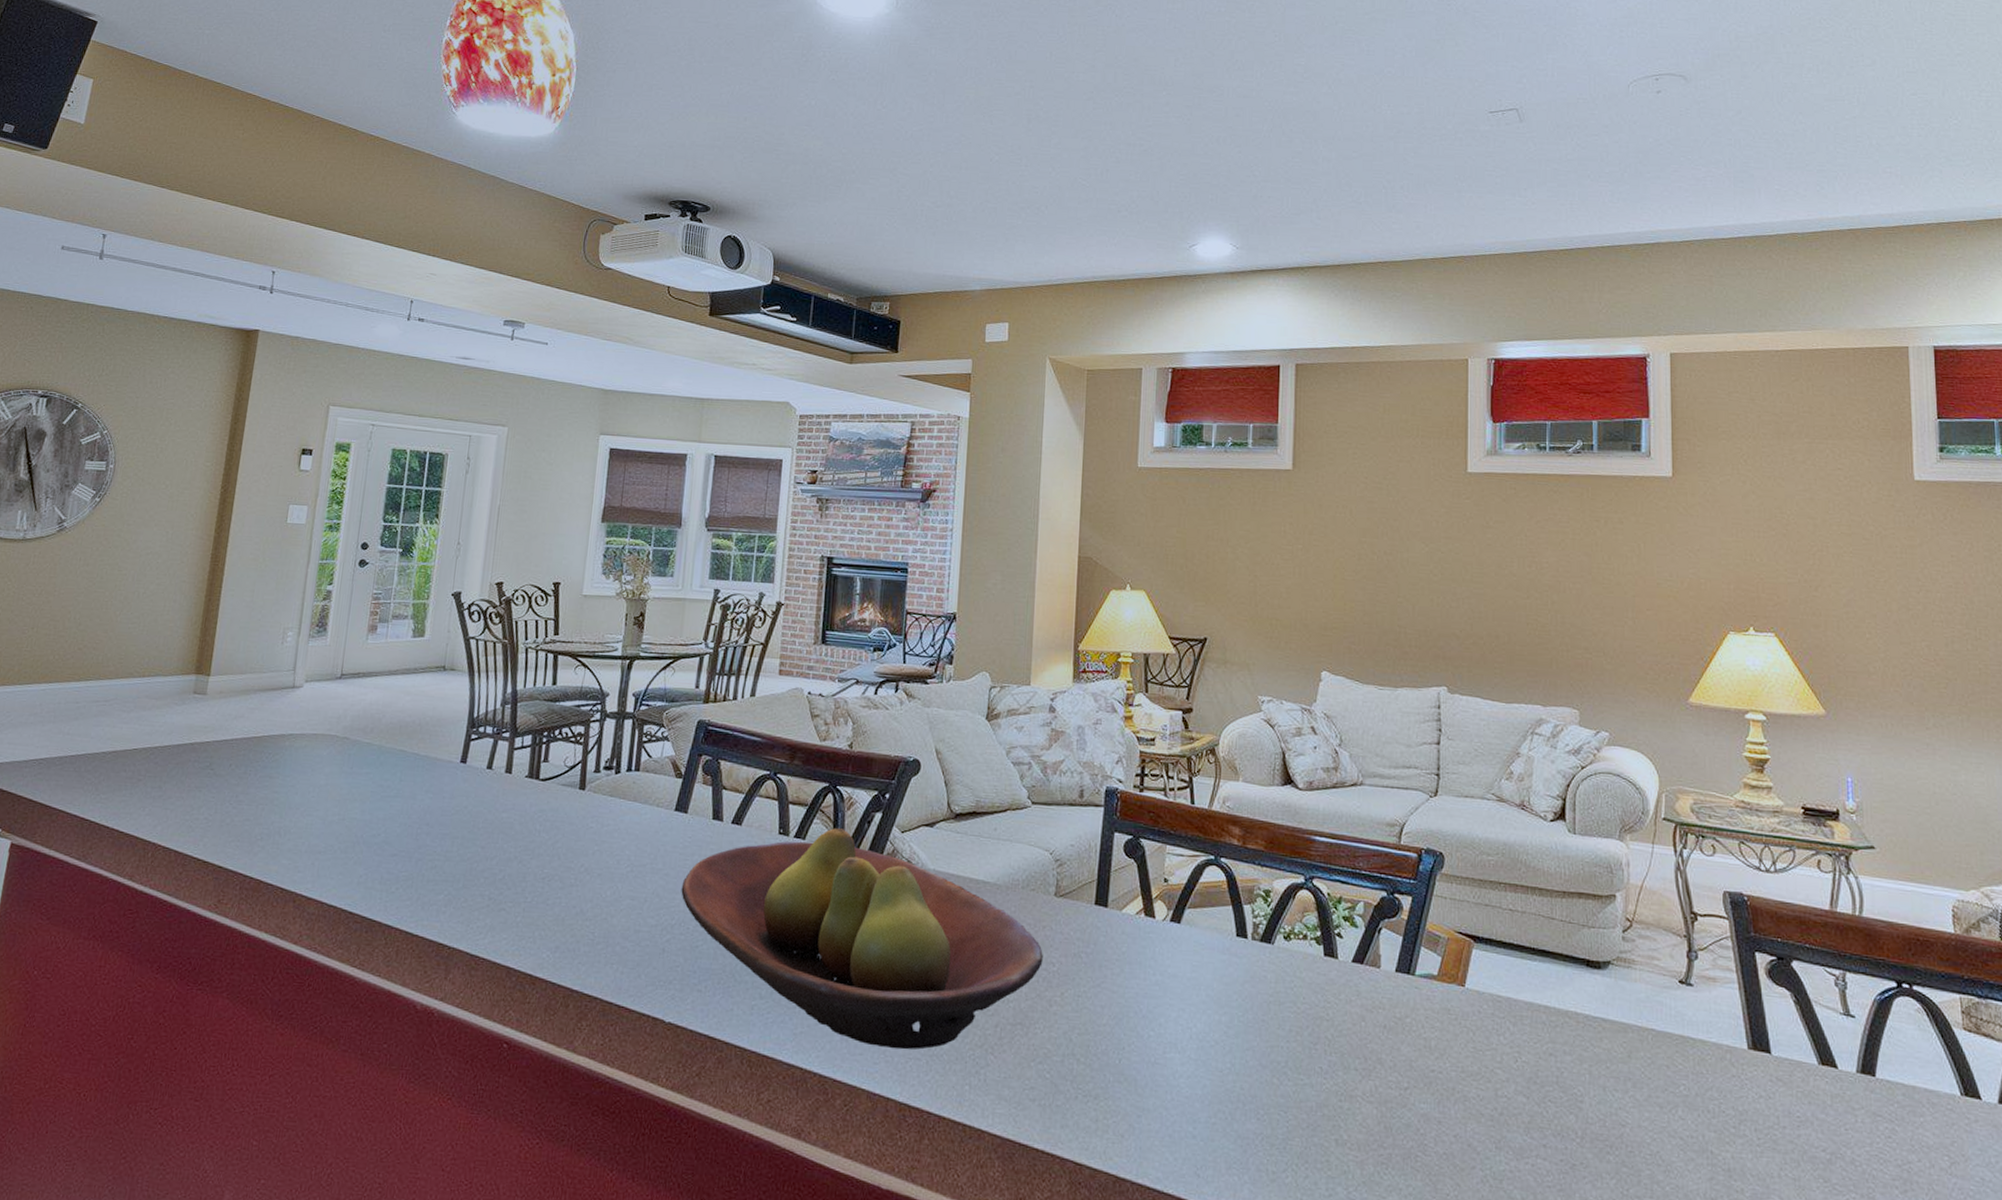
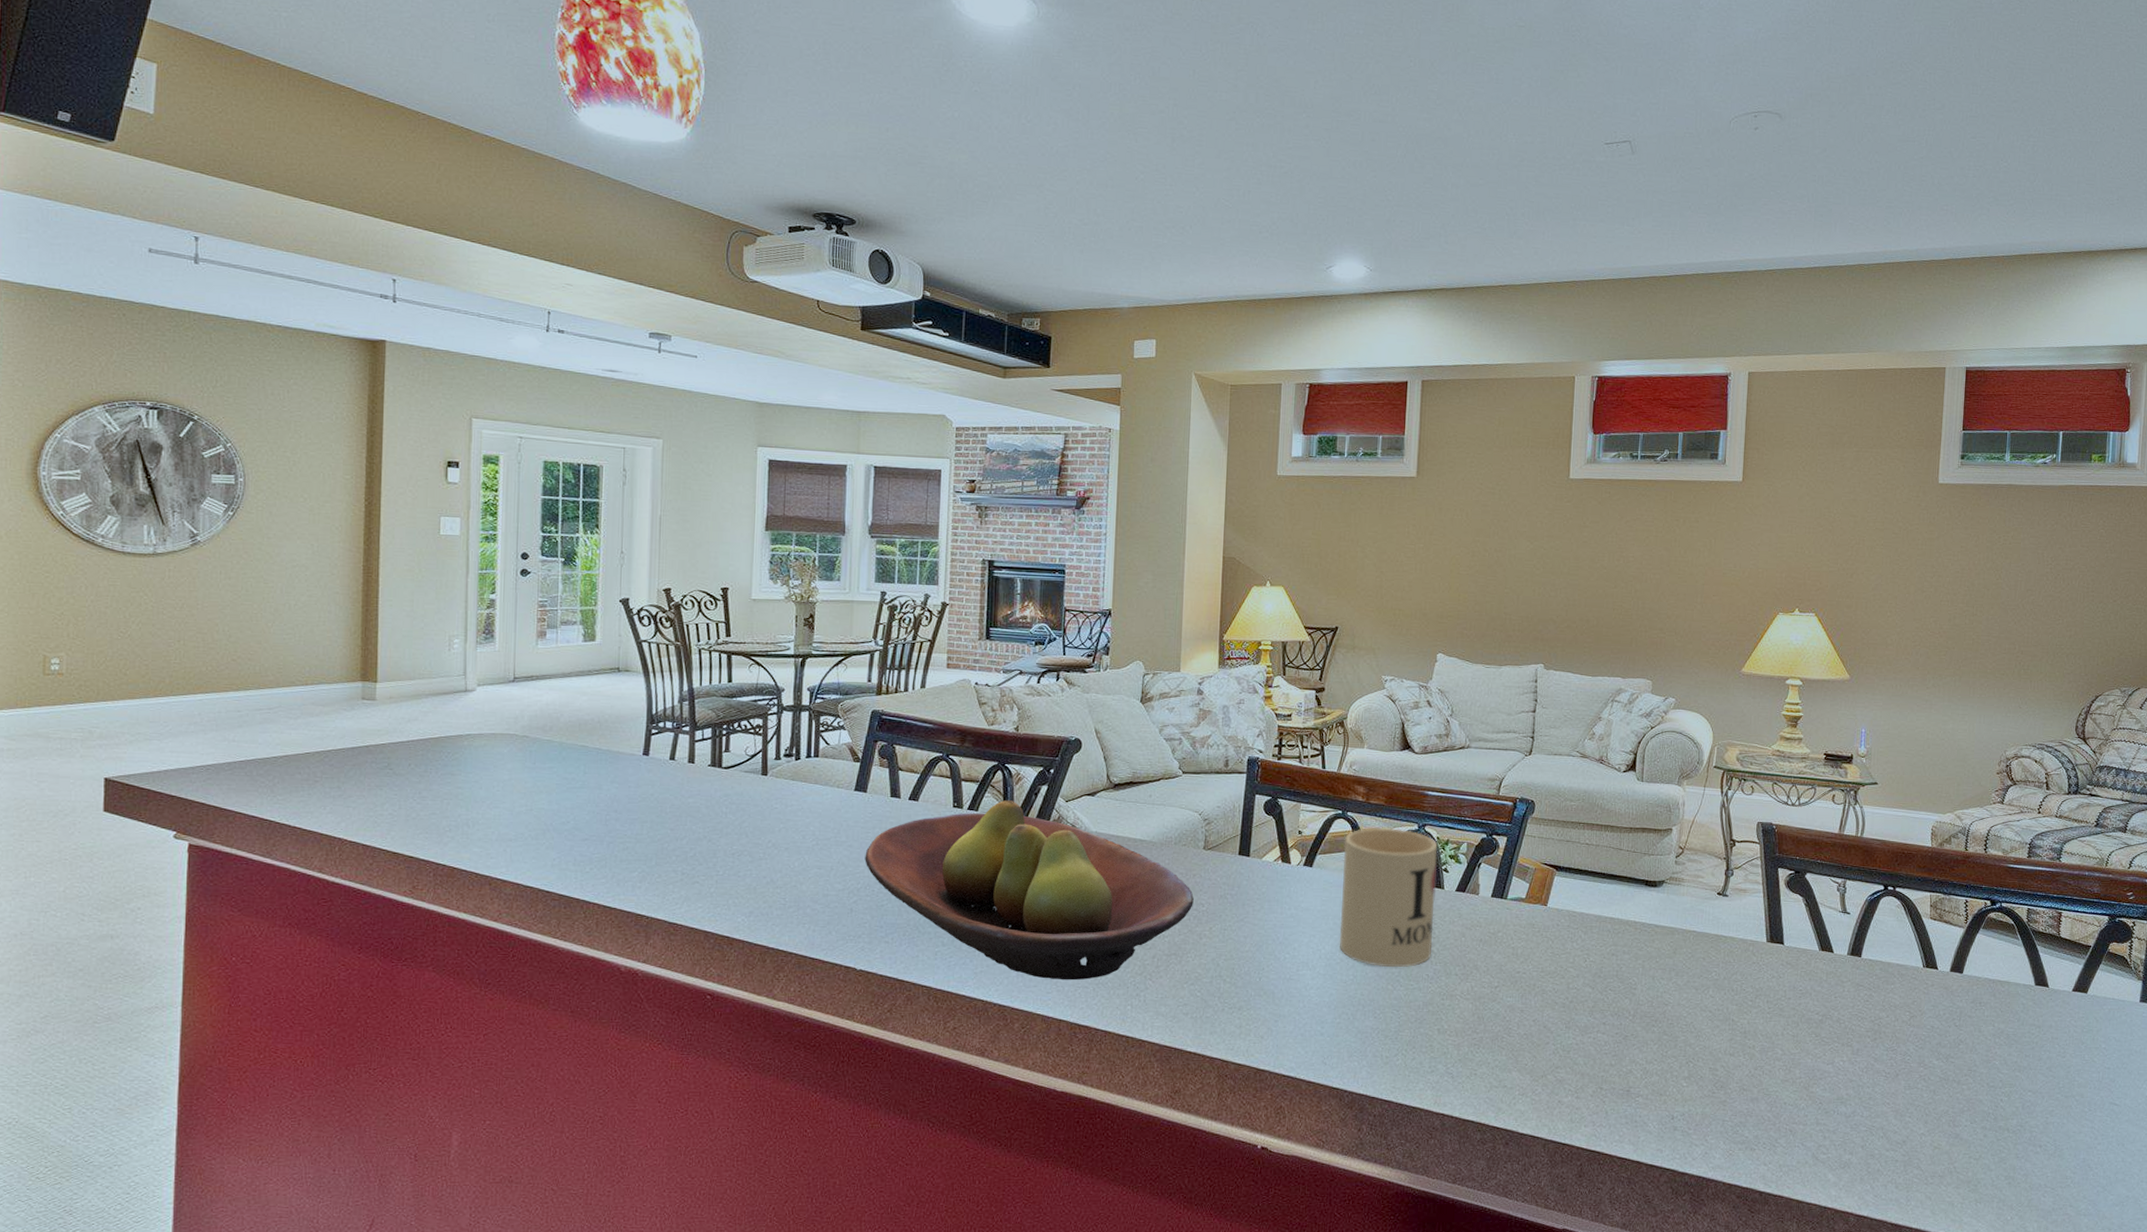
mug: none [1214,878,1329,1056] -> present [1340,828,1438,967]

